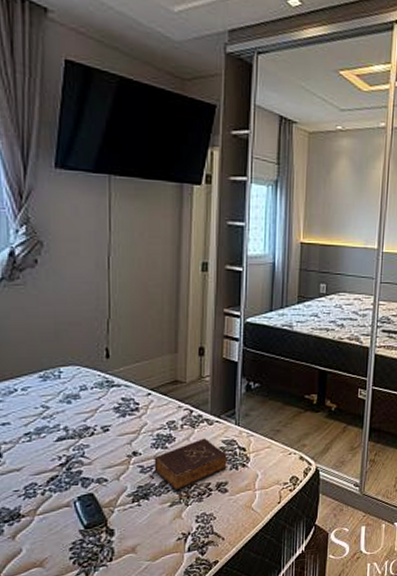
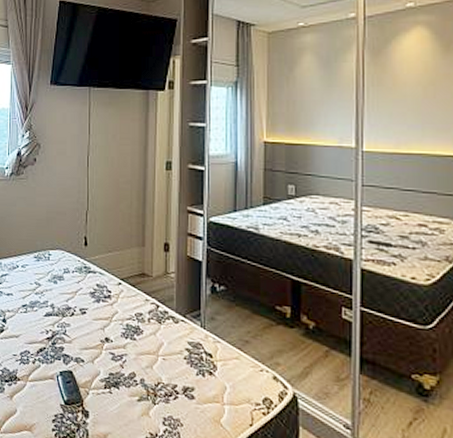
book: present [154,438,227,491] -> none [124,336,193,386]

